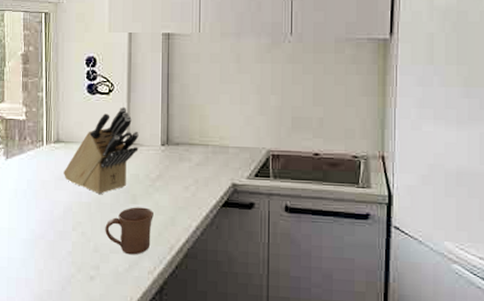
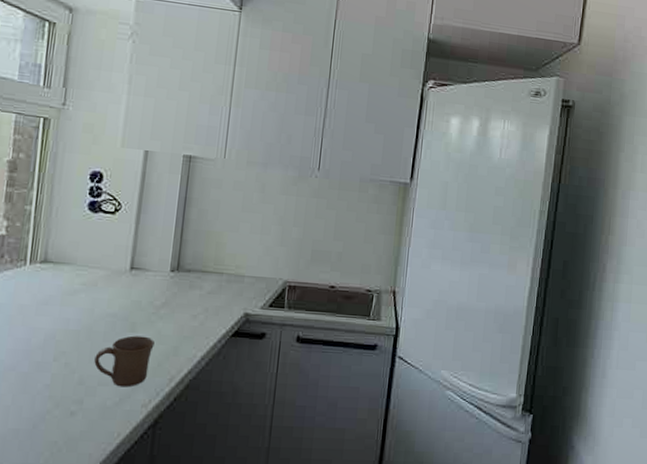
knife block: present [64,106,139,194] -> none [49,228,146,321]

